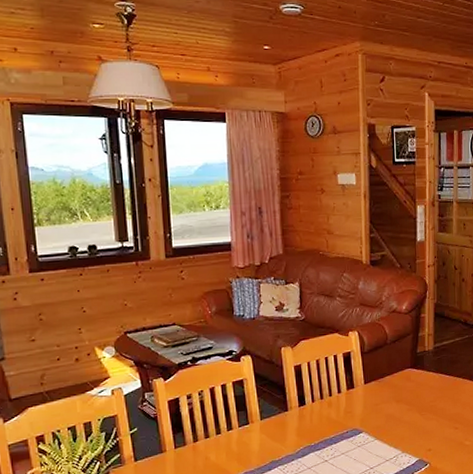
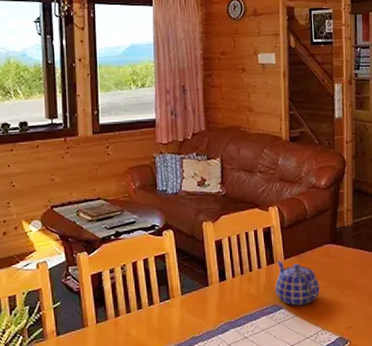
teapot: none [354,385,400,430] -> present [274,260,320,306]

